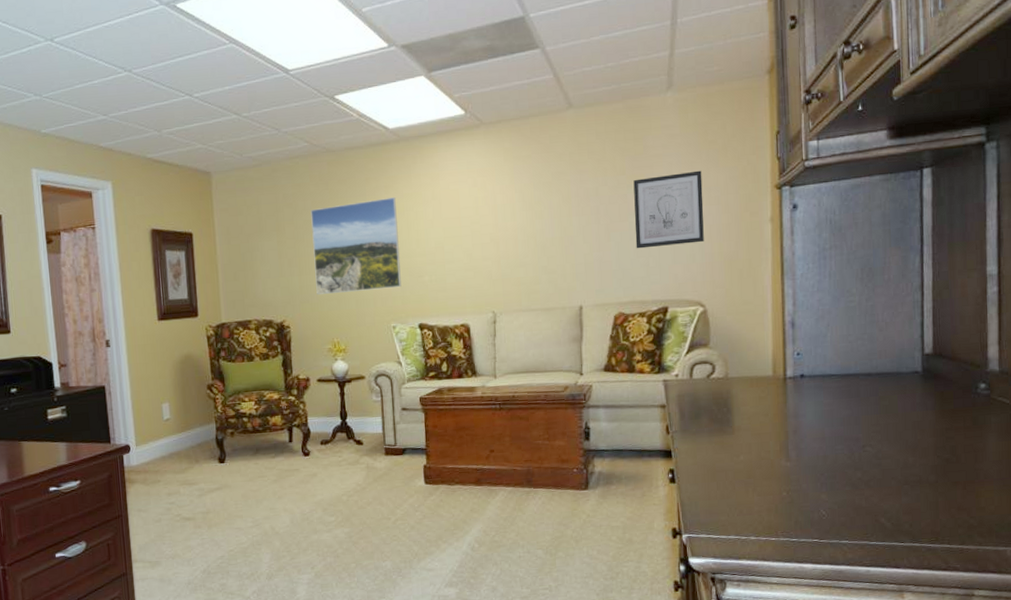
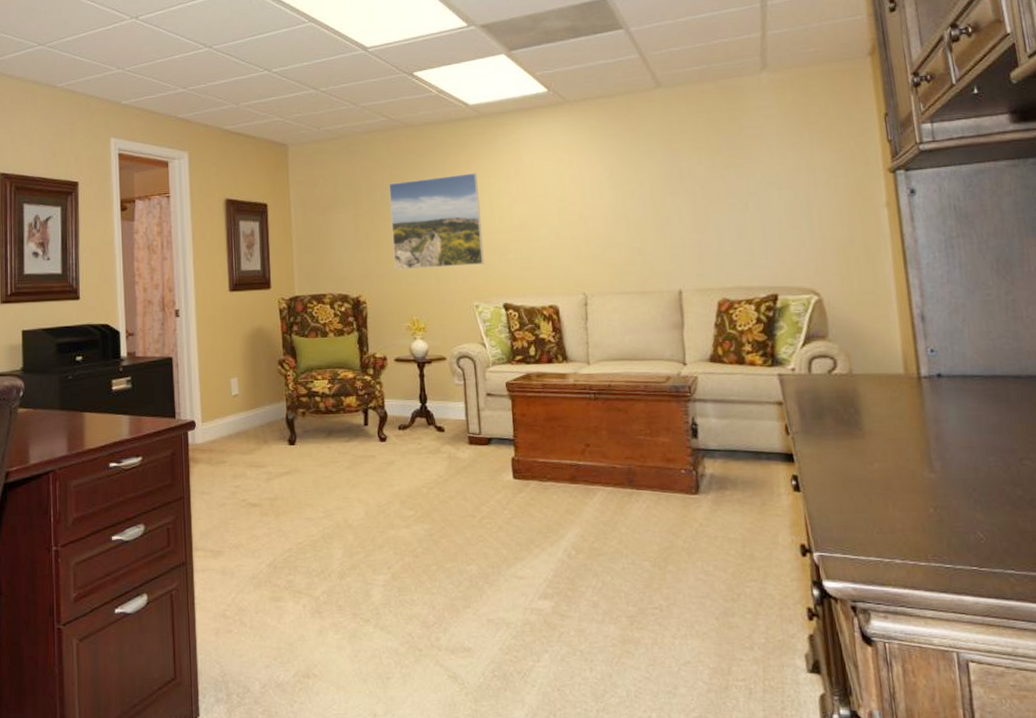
wall art: present [633,170,704,249] -> none [730,152,813,232]

